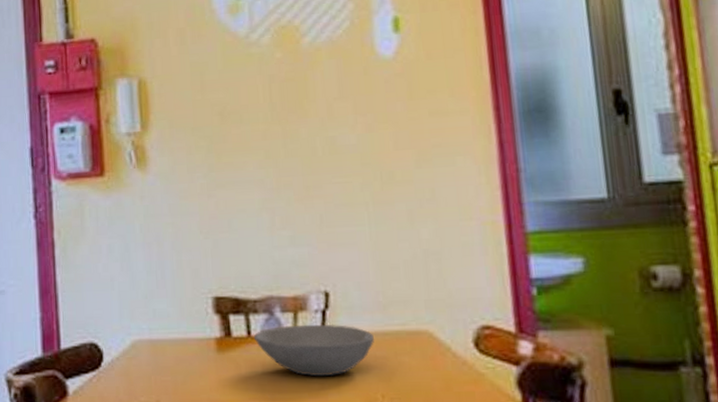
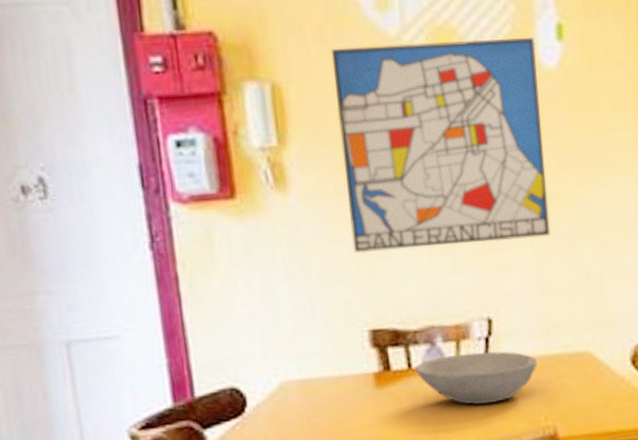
wall art: none [189,31,388,226] -> present [331,38,551,254]

